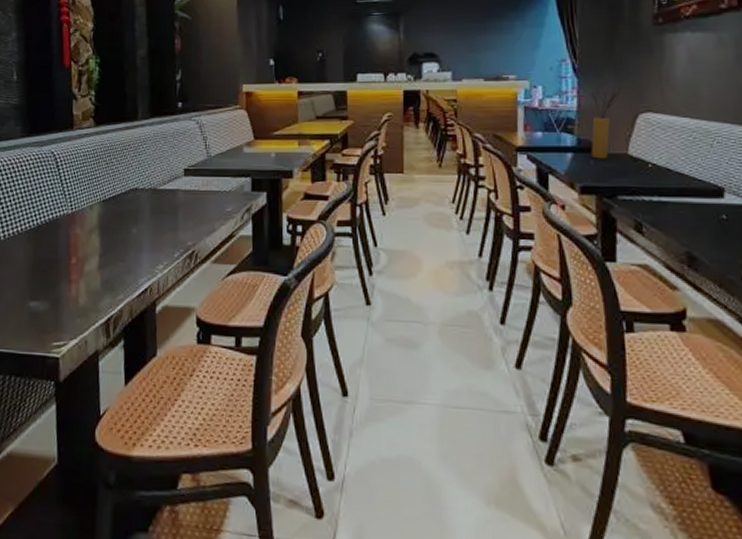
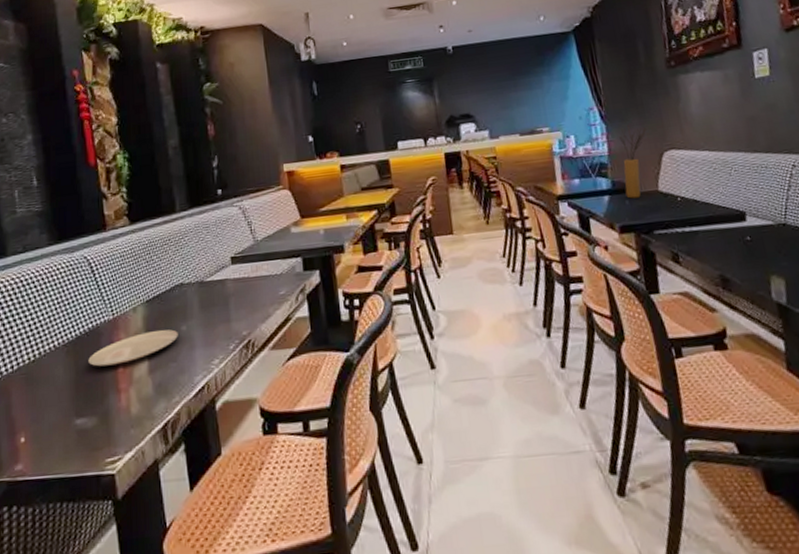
plate: none [46,229,128,257] -> present [88,329,178,367]

